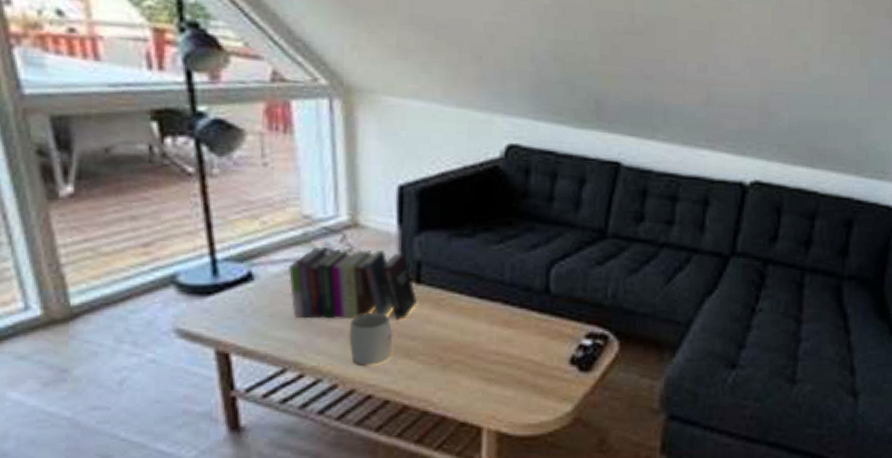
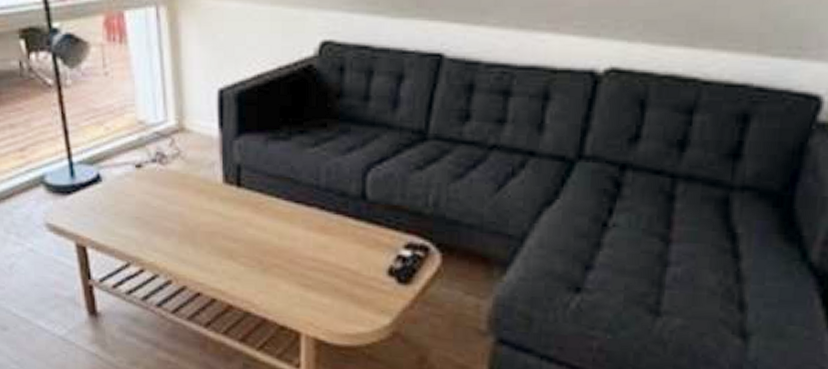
books: present [287,247,417,321] -> none [127,151,238,224]
mug: present [349,312,393,365] -> none [180,214,218,265]

